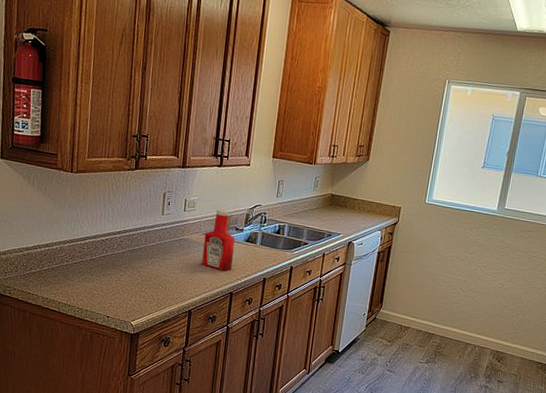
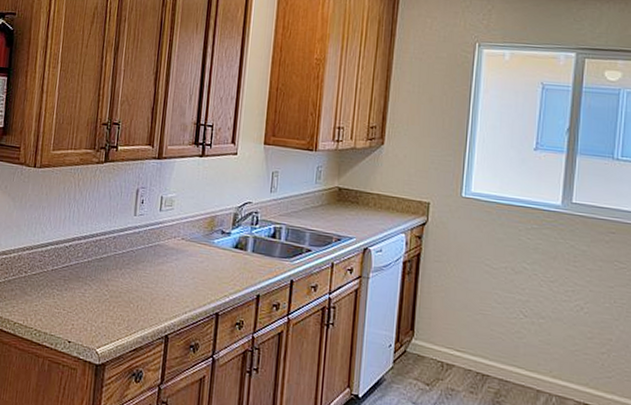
ketchup bottle: present [202,209,235,271] -> none [181,207,221,285]

